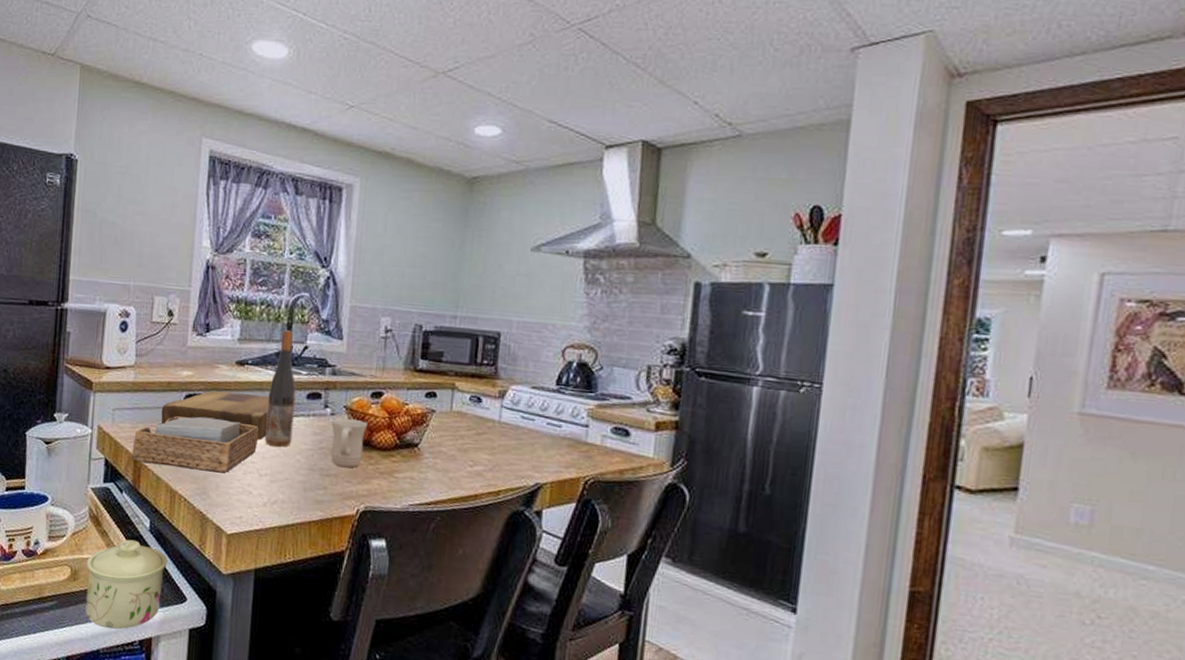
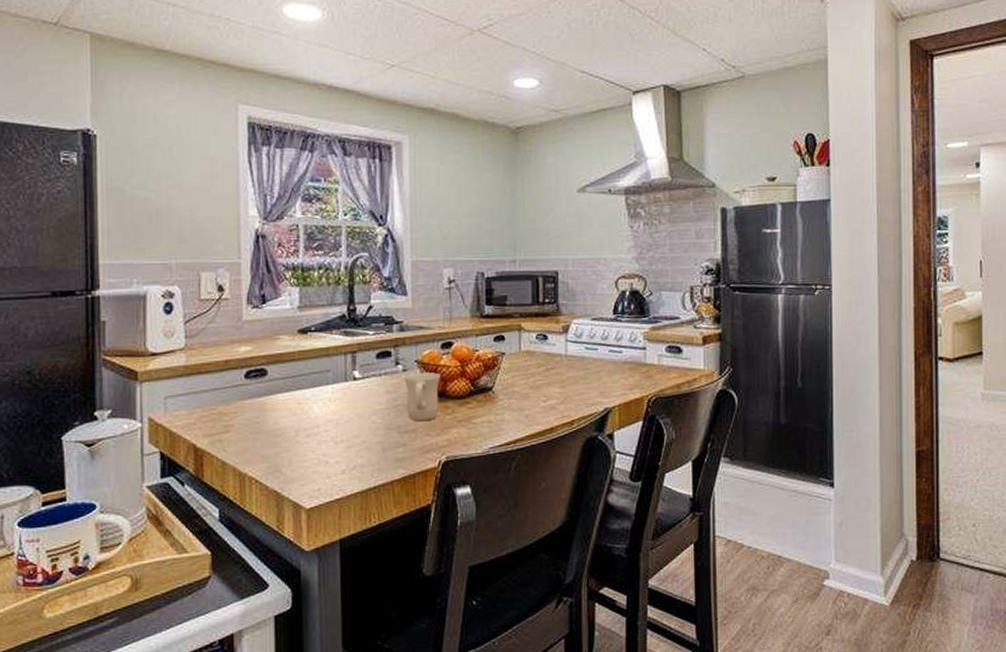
sugar bowl: present [85,539,167,630] -> none [149,533,243,635]
napkin holder: present [132,416,259,473] -> none [191,391,330,450]
cutting board: present [161,390,270,440] -> none [220,360,338,407]
wine bottle: present [265,330,296,447] -> none [336,292,365,411]

